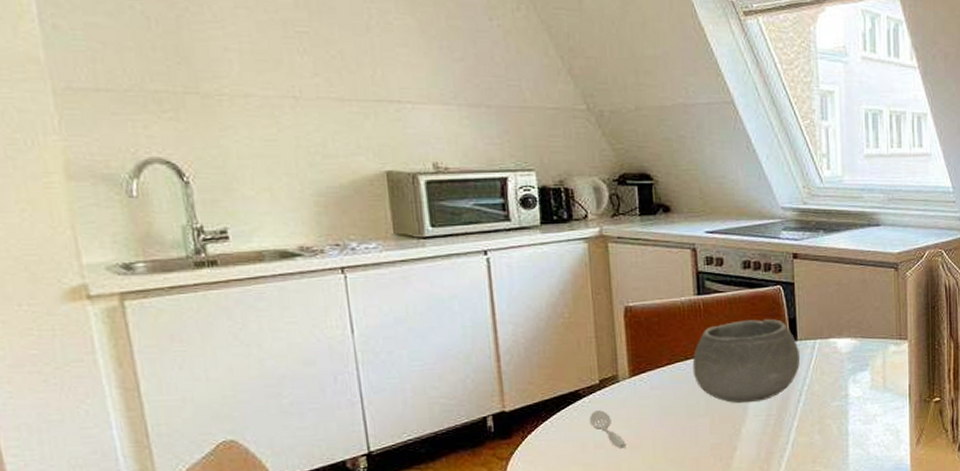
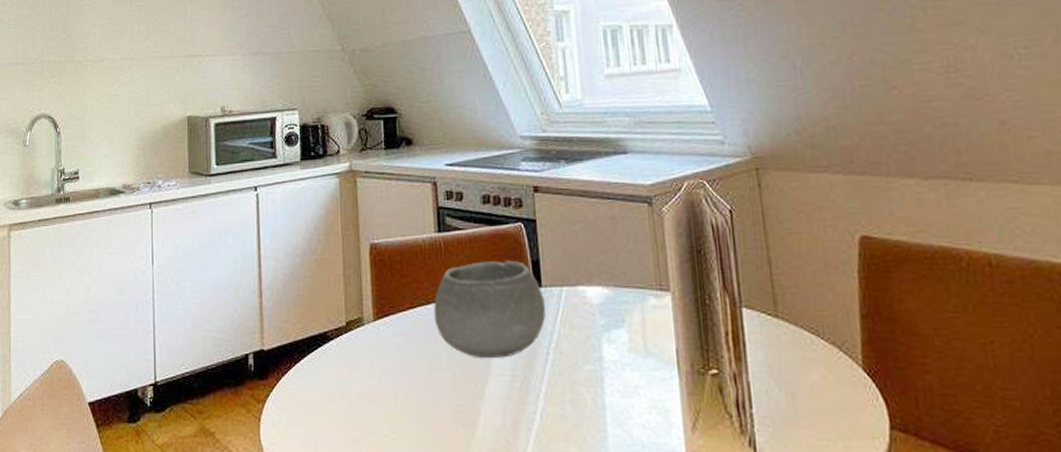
spoon: present [589,410,626,448] -> none [335,356,369,401]

